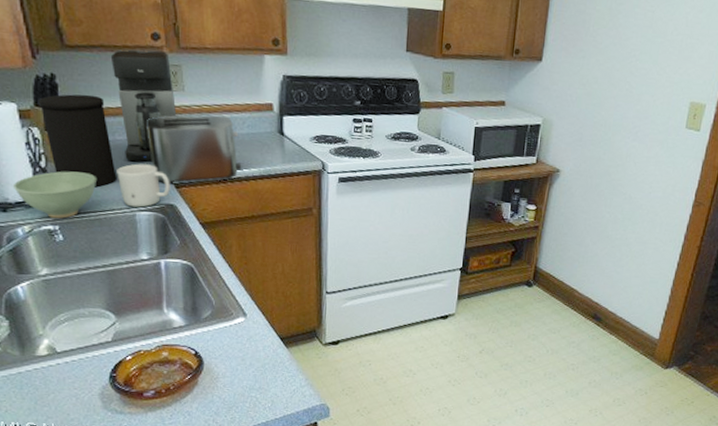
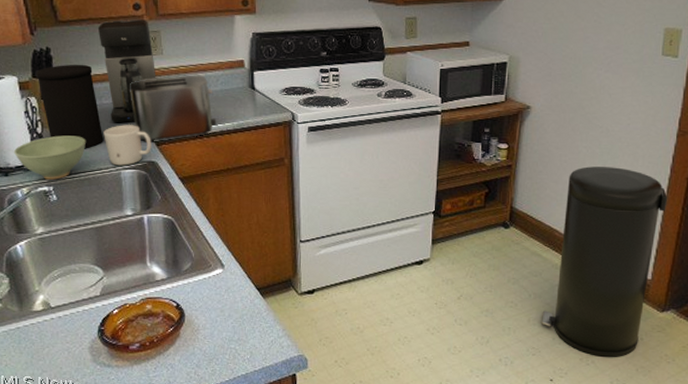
pedal bin: none [556,231,680,410] -> present [540,166,668,358]

